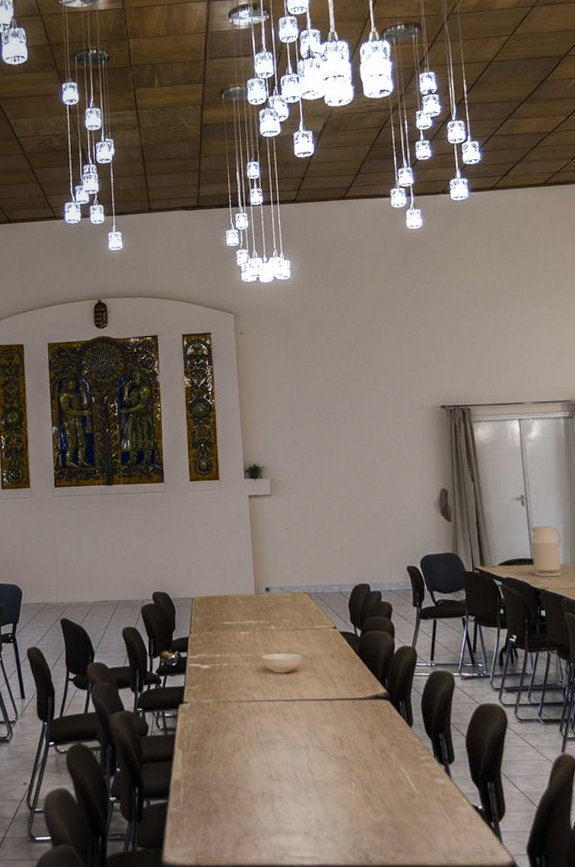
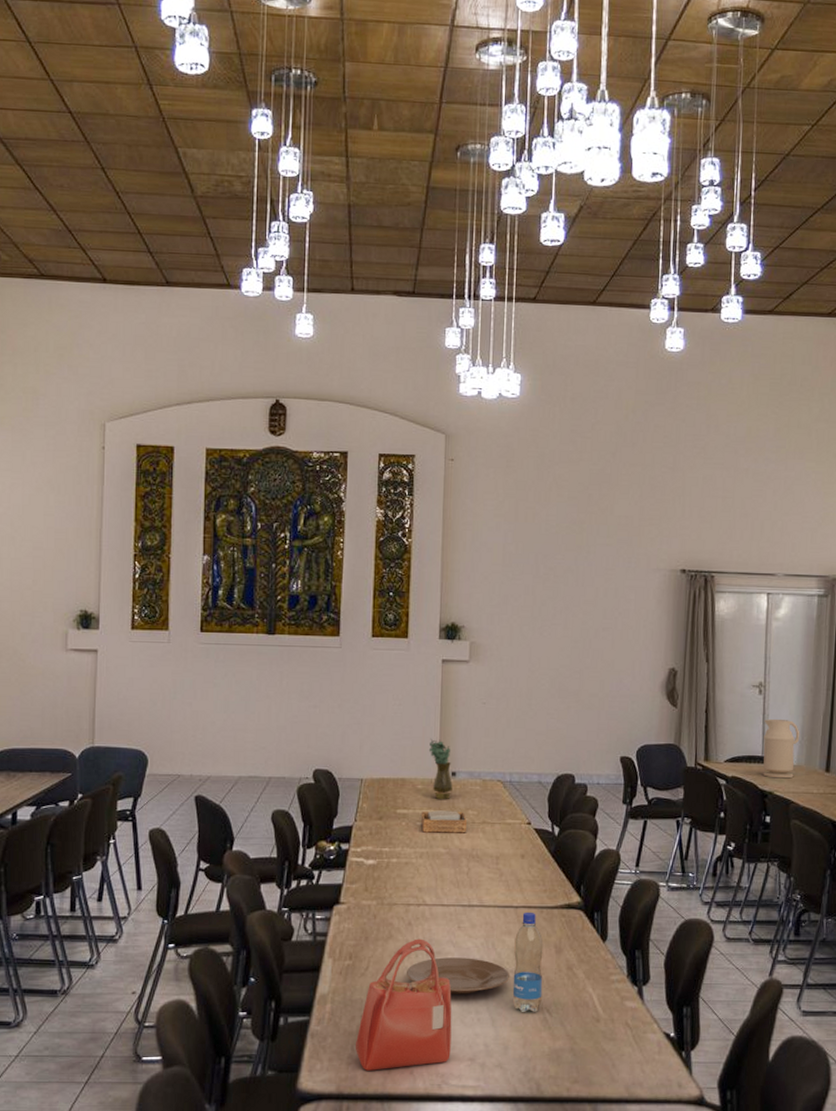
handbag: none [207,730,288,845] -> present [355,939,452,1071]
napkin holder: none [243,620,283,640] -> present [420,810,468,833]
plate: none [243,745,333,777] -> present [406,957,511,994]
vase: none [244,560,268,612] -> present [428,738,453,800]
bowl: present [260,653,303,673] -> none [437,851,488,873]
bottle: none [333,703,362,792] -> present [512,912,544,1013]

